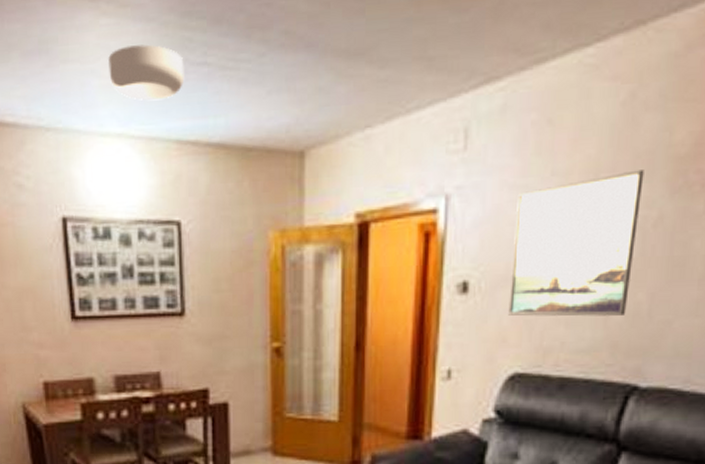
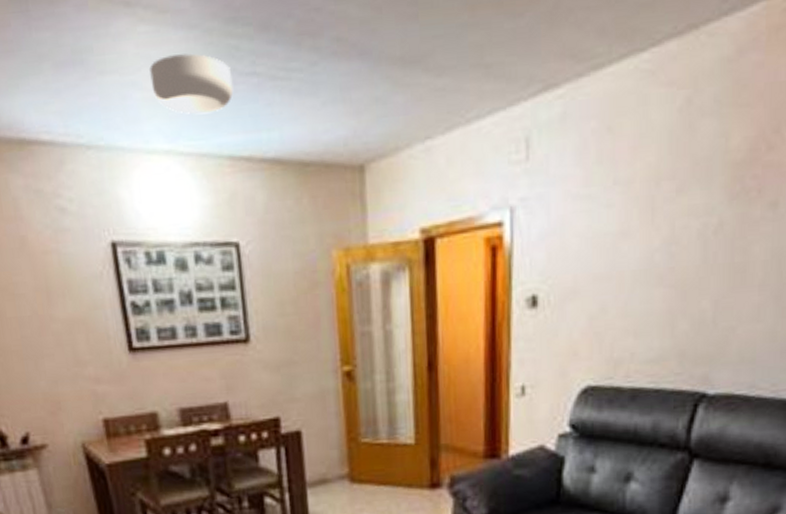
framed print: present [508,170,644,316] -> none [578,176,703,328]

